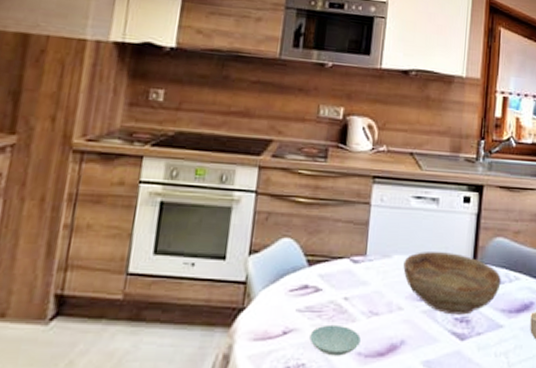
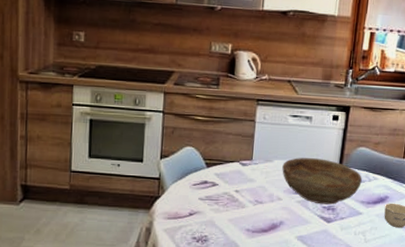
saucer: present [309,324,361,356] -> none [210,209,249,231]

